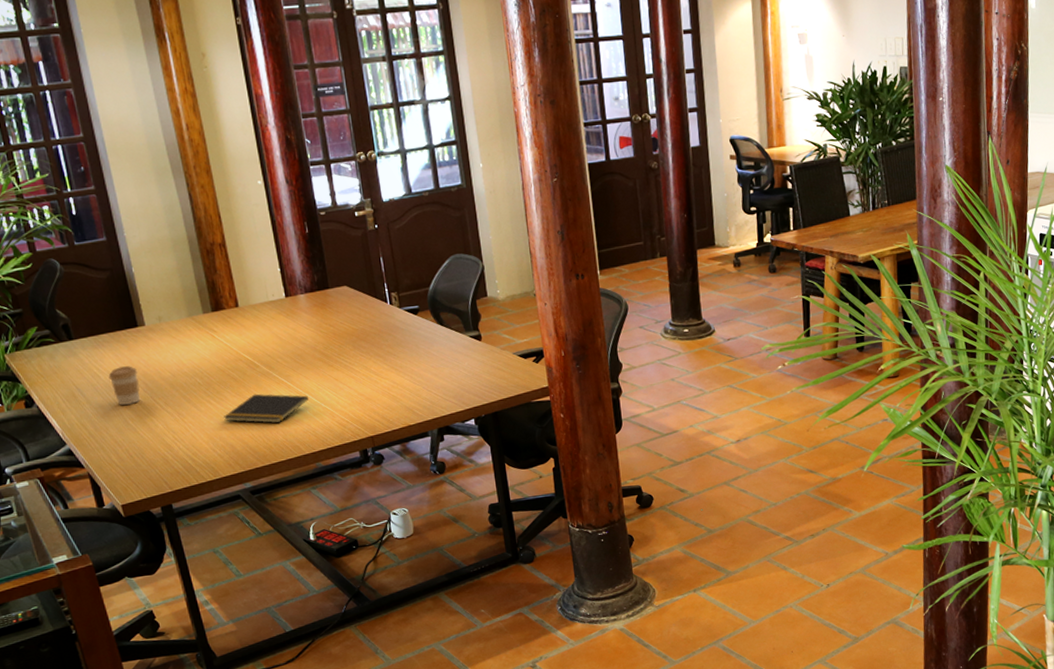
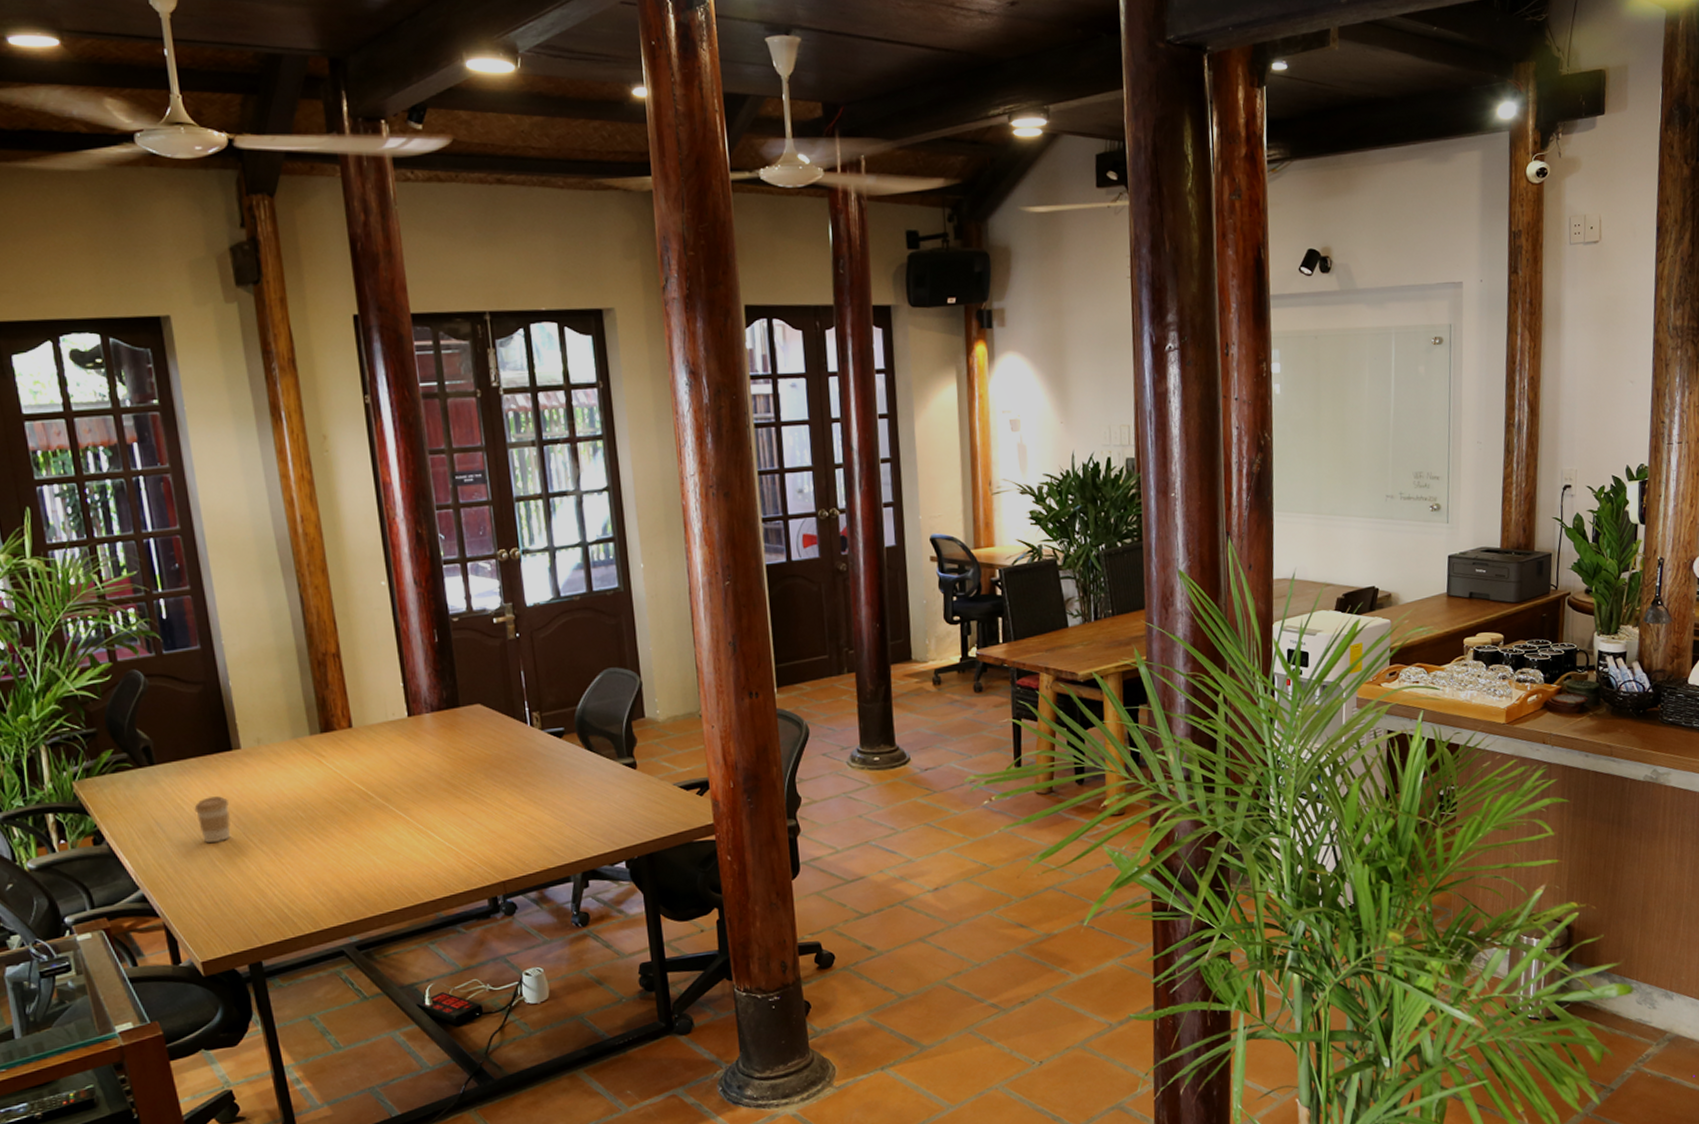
notepad: present [224,394,309,424] -> none [329,830,431,866]

